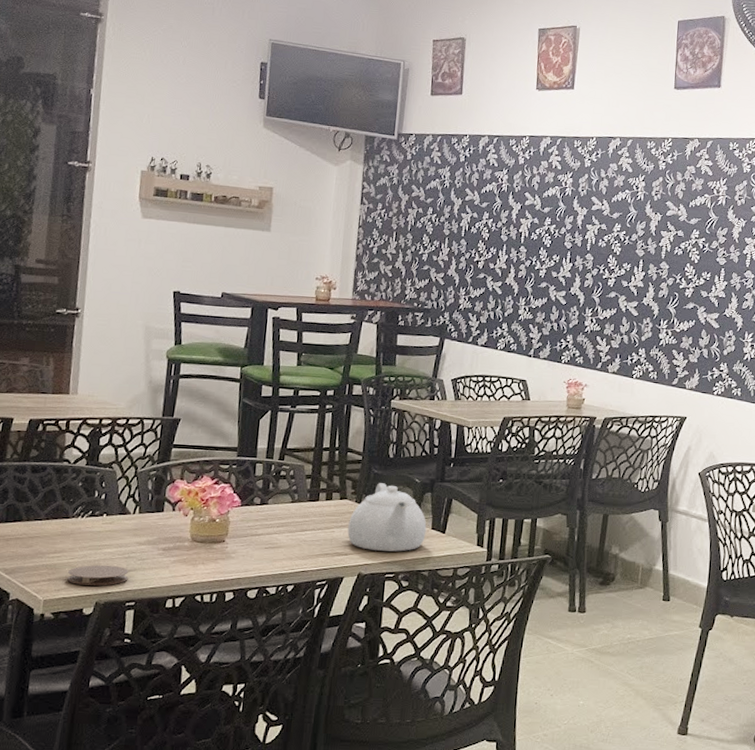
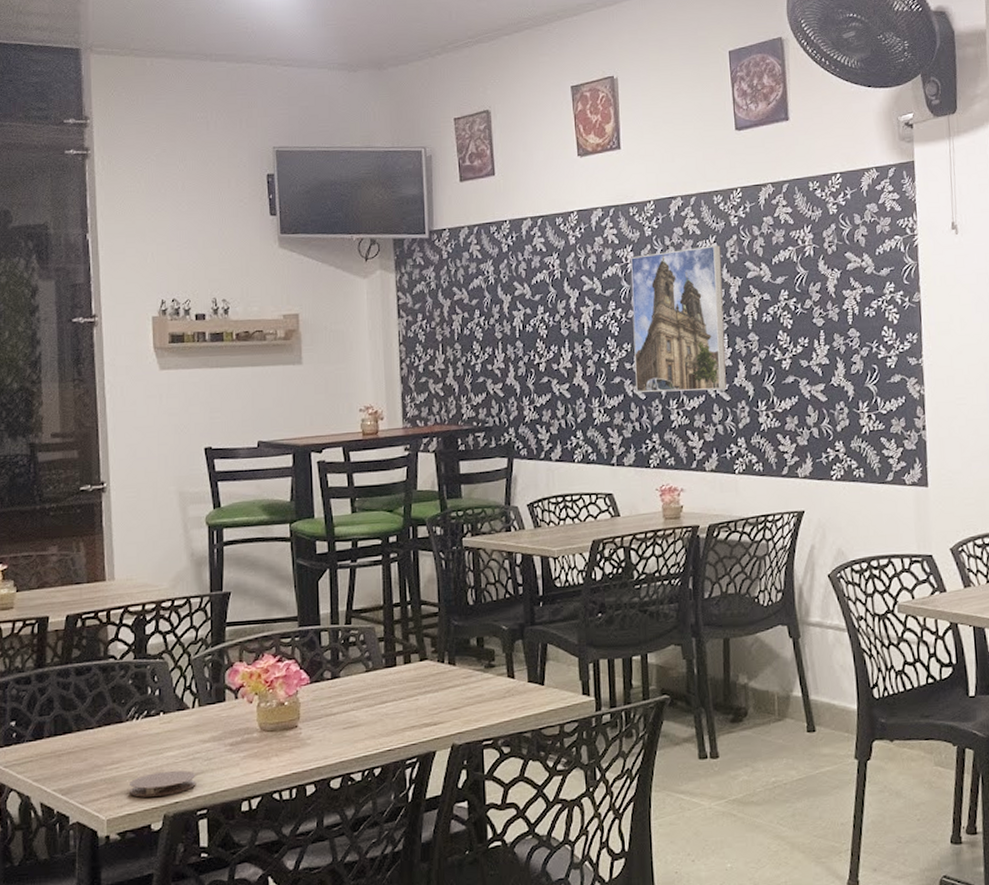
teapot: present [347,483,427,552] -> none [433,635,523,716]
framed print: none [559,182,648,306] -> present [630,245,727,393]

